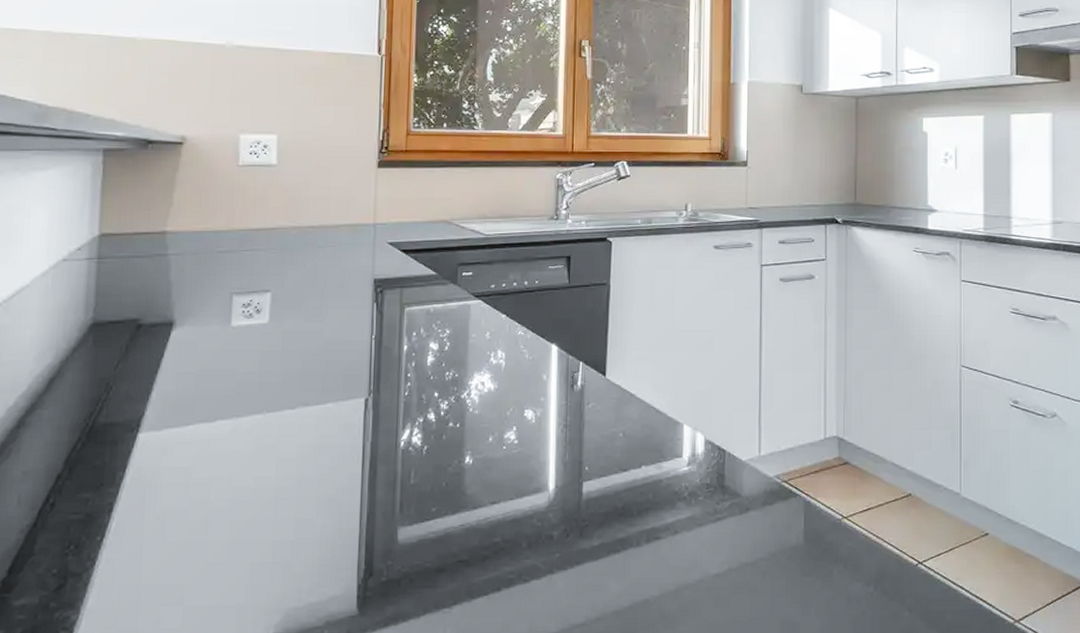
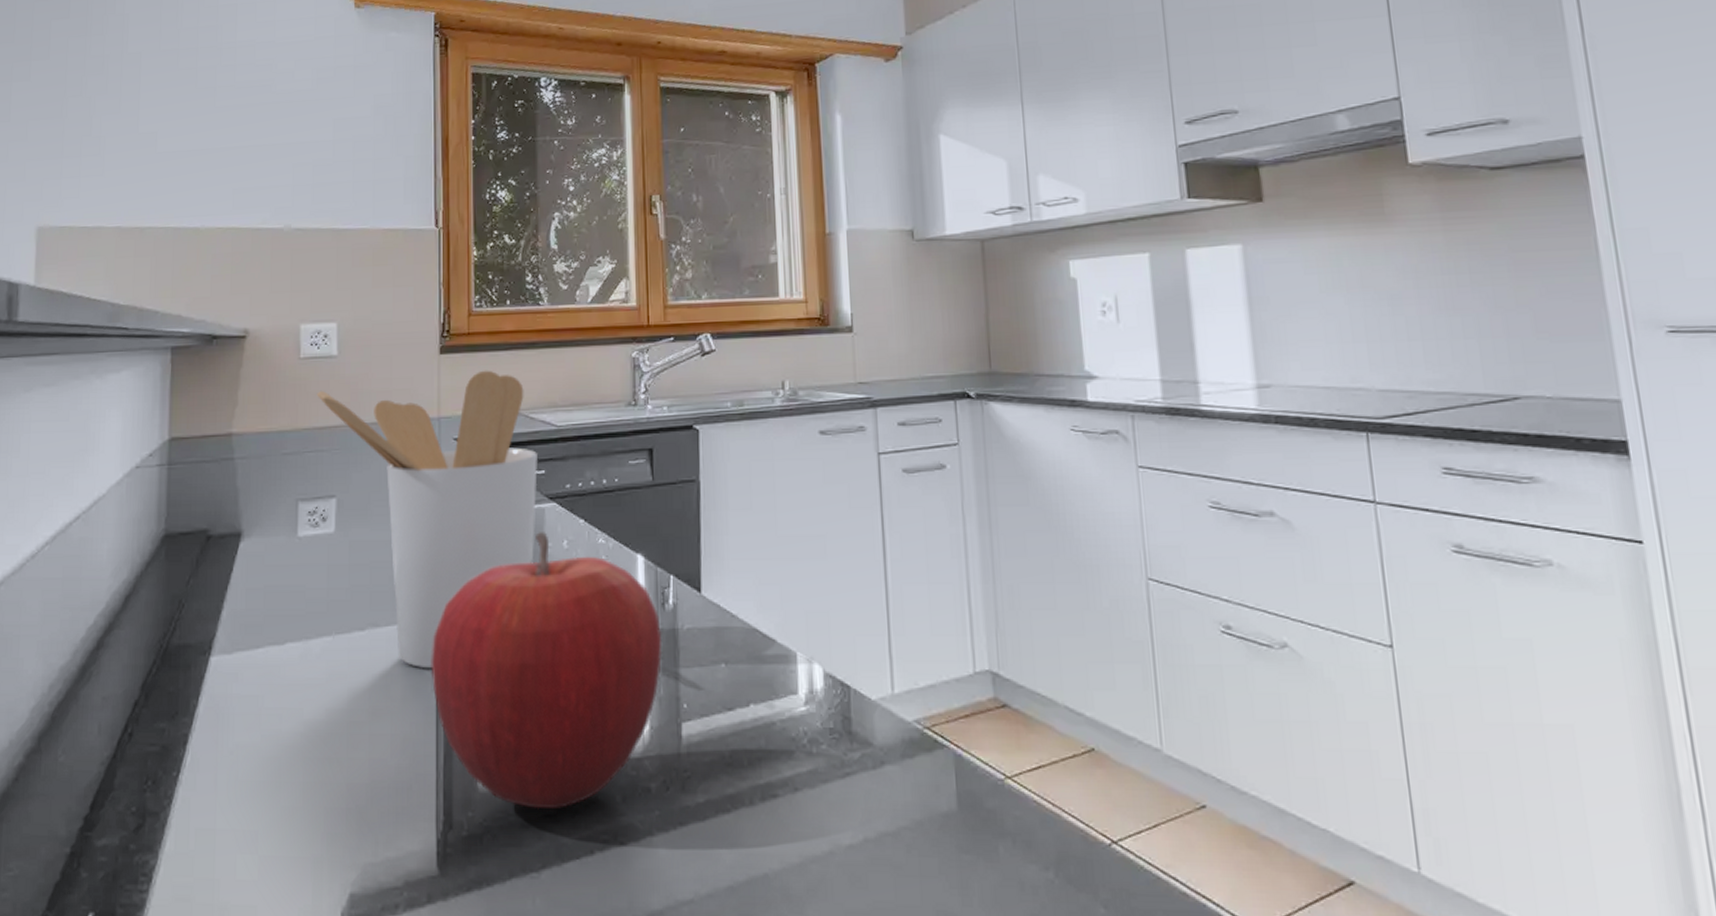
utensil holder: none [254,184,466,442] -> present [317,370,538,669]
fruit: none [357,325,570,557] -> present [431,532,663,810]

